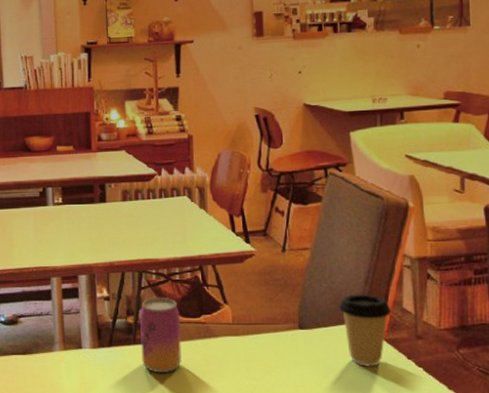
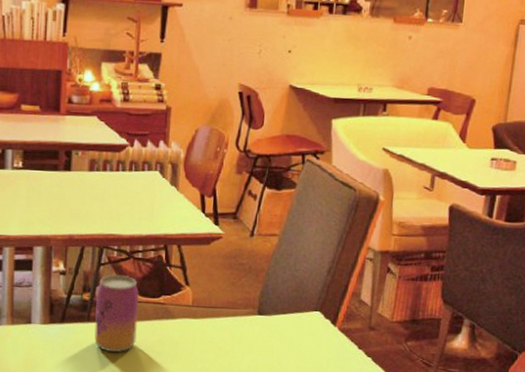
coffee cup: present [339,294,392,367] -> none [299,283,350,355]

